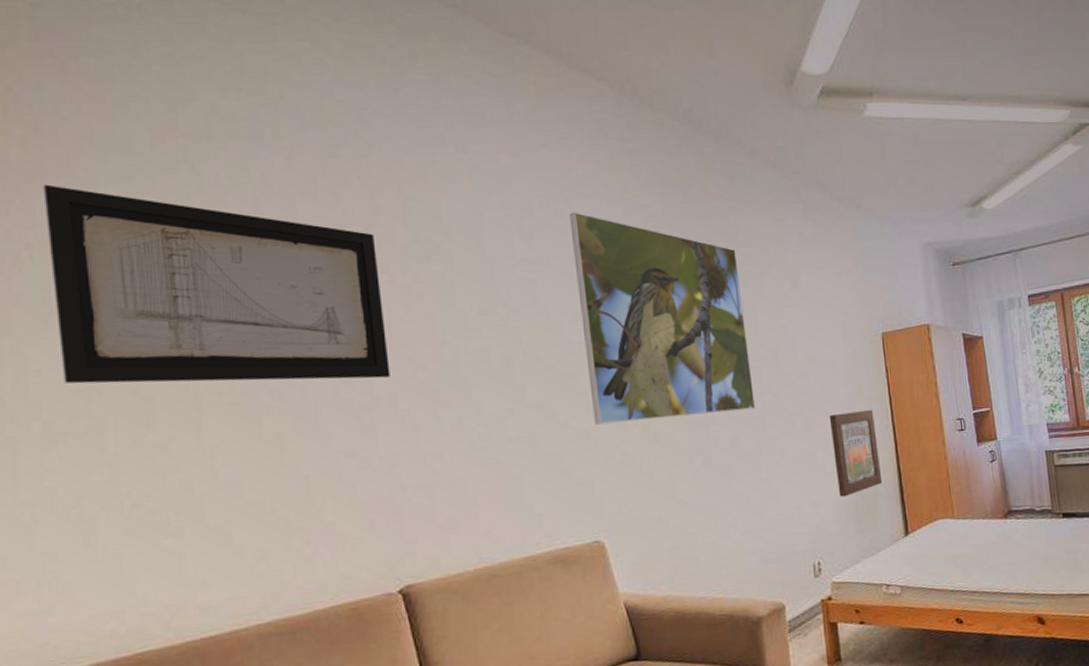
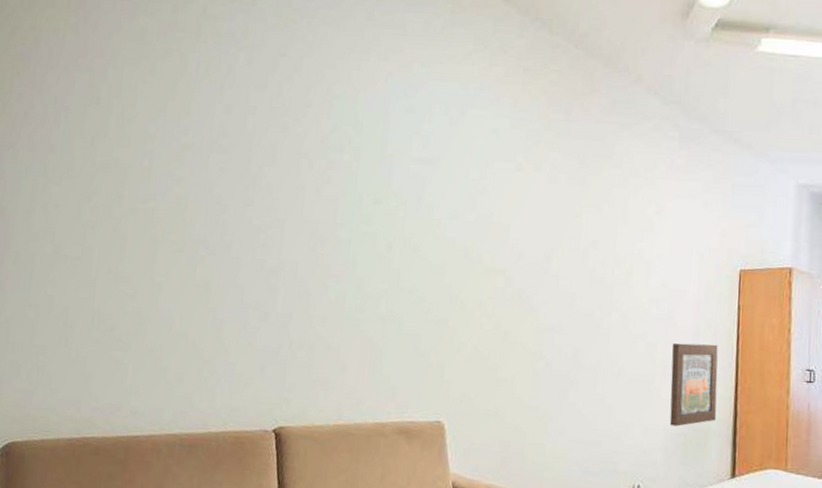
wall art: present [43,184,390,384] -> none [71,62,303,247]
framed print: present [569,212,755,425] -> none [453,120,607,326]

